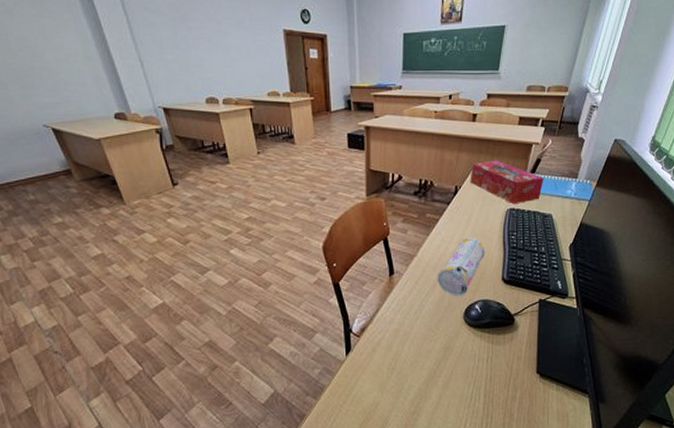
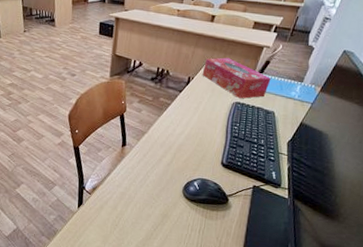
pencil case: present [437,237,485,296] -> none [163,122,209,173]

